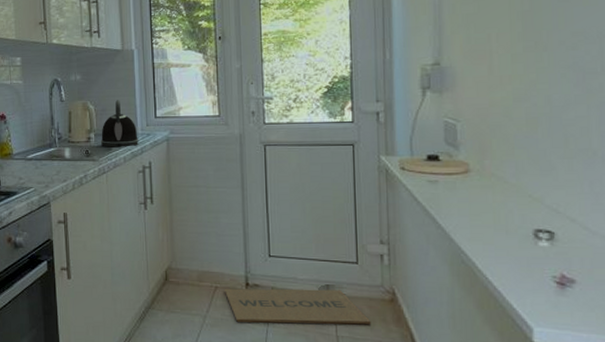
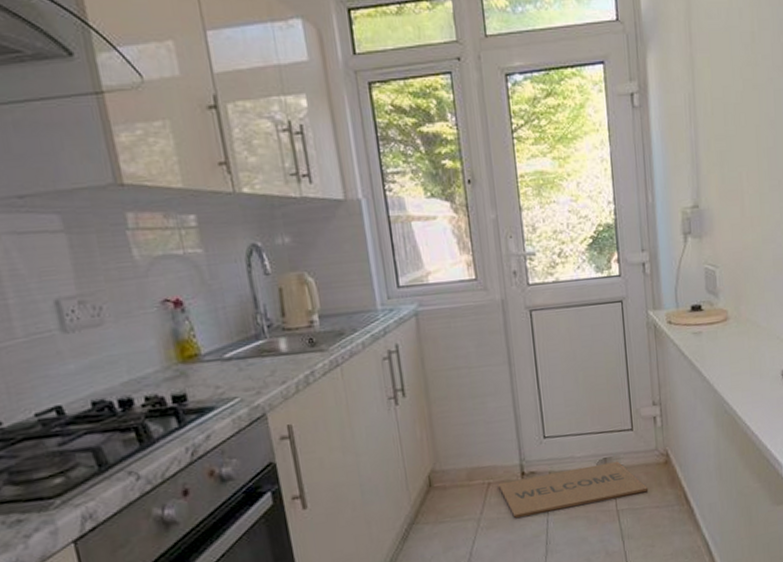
kettle: present [100,100,138,148] -> none [327,267,379,332]

